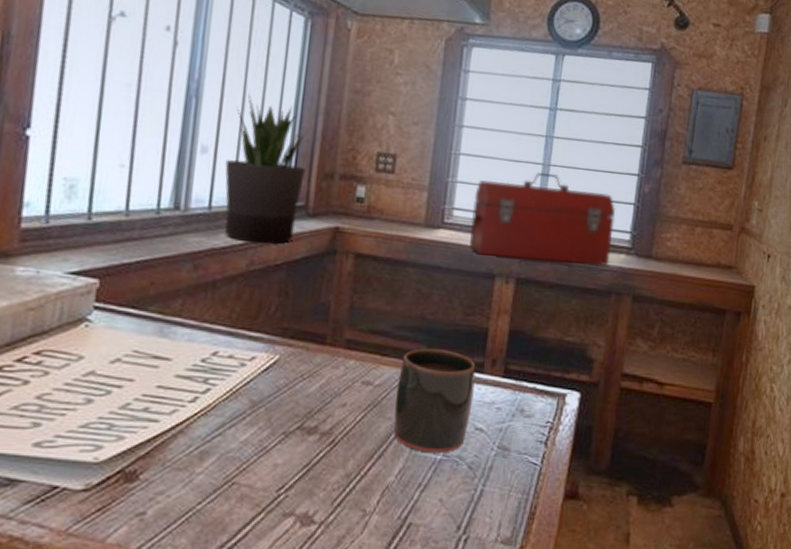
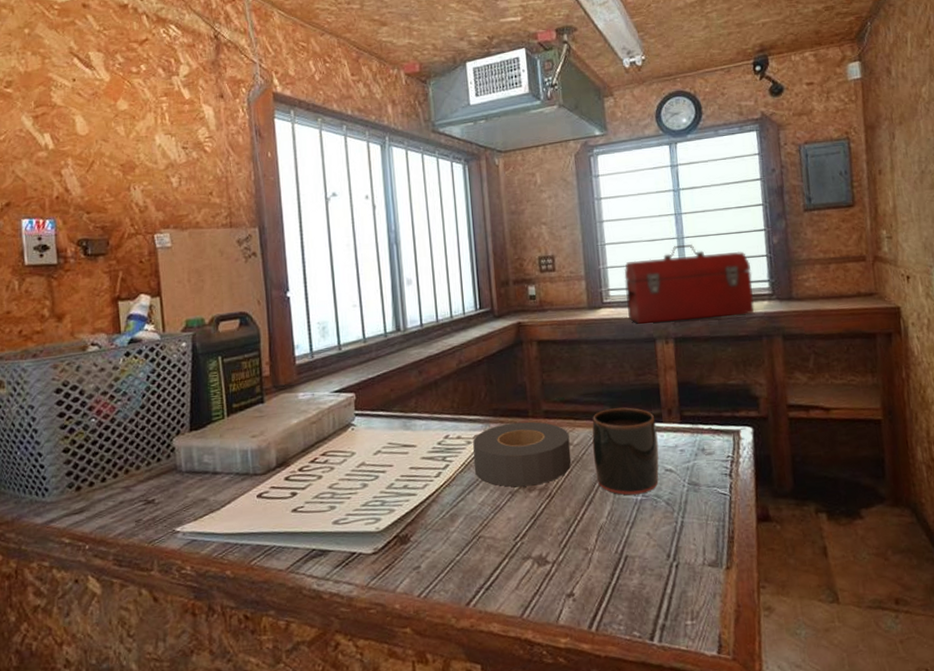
planter: present [224,93,309,243] -> none [426,232,487,347]
adhesive tape: none [243,348,371,428] -> present [473,421,572,487]

